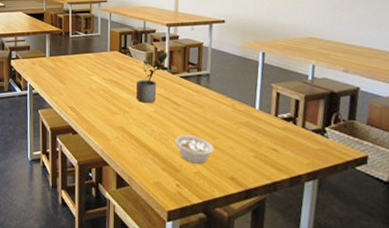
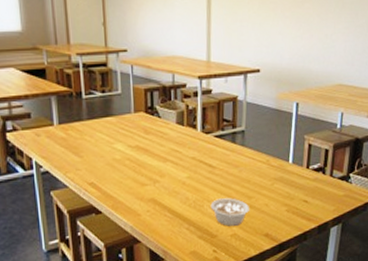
potted plant: present [135,52,169,103] -> none [166,109,202,169]

